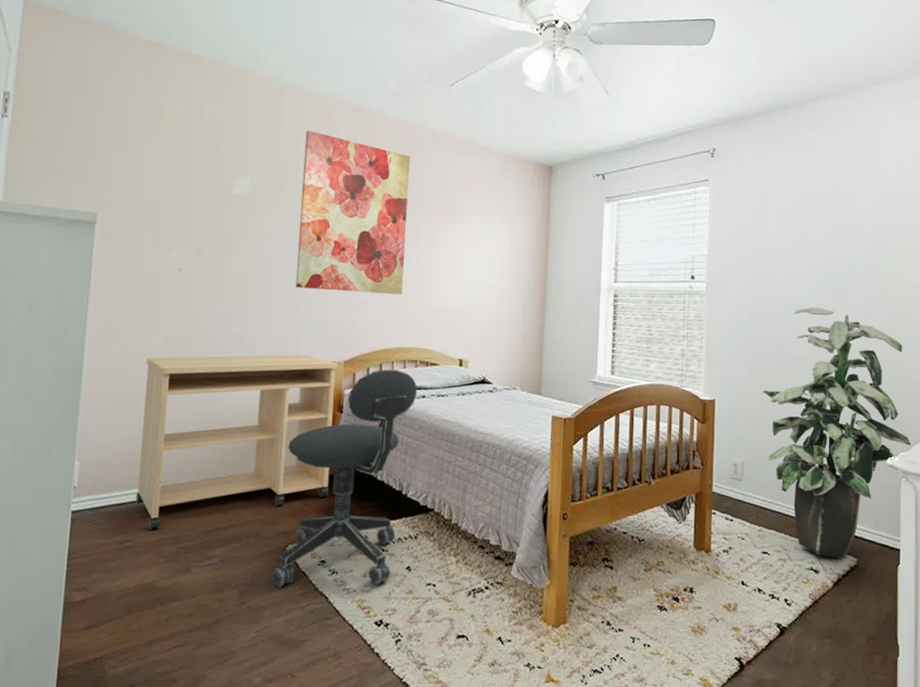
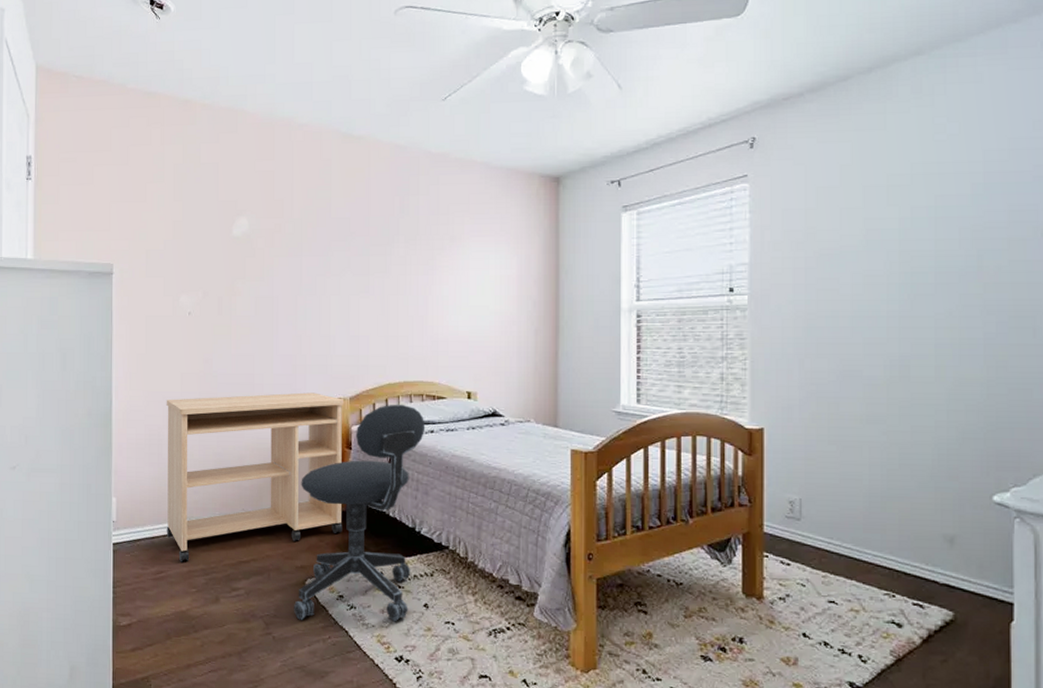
wall art: present [296,130,410,295] -> none [297,163,405,327]
indoor plant: present [762,307,912,559] -> none [823,317,1028,612]

